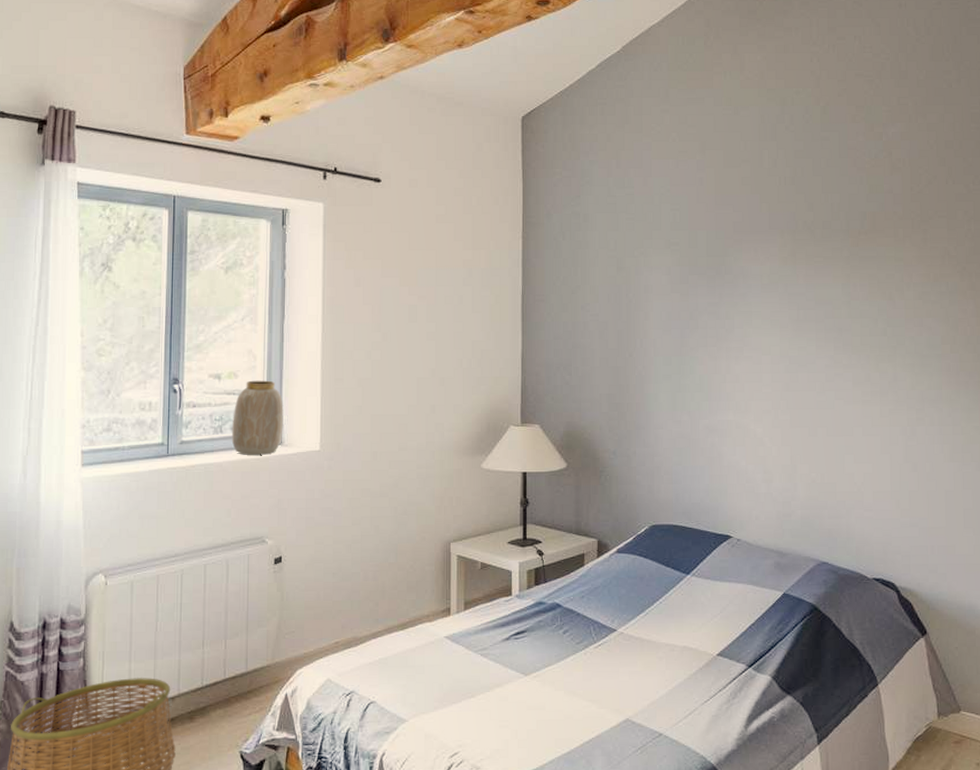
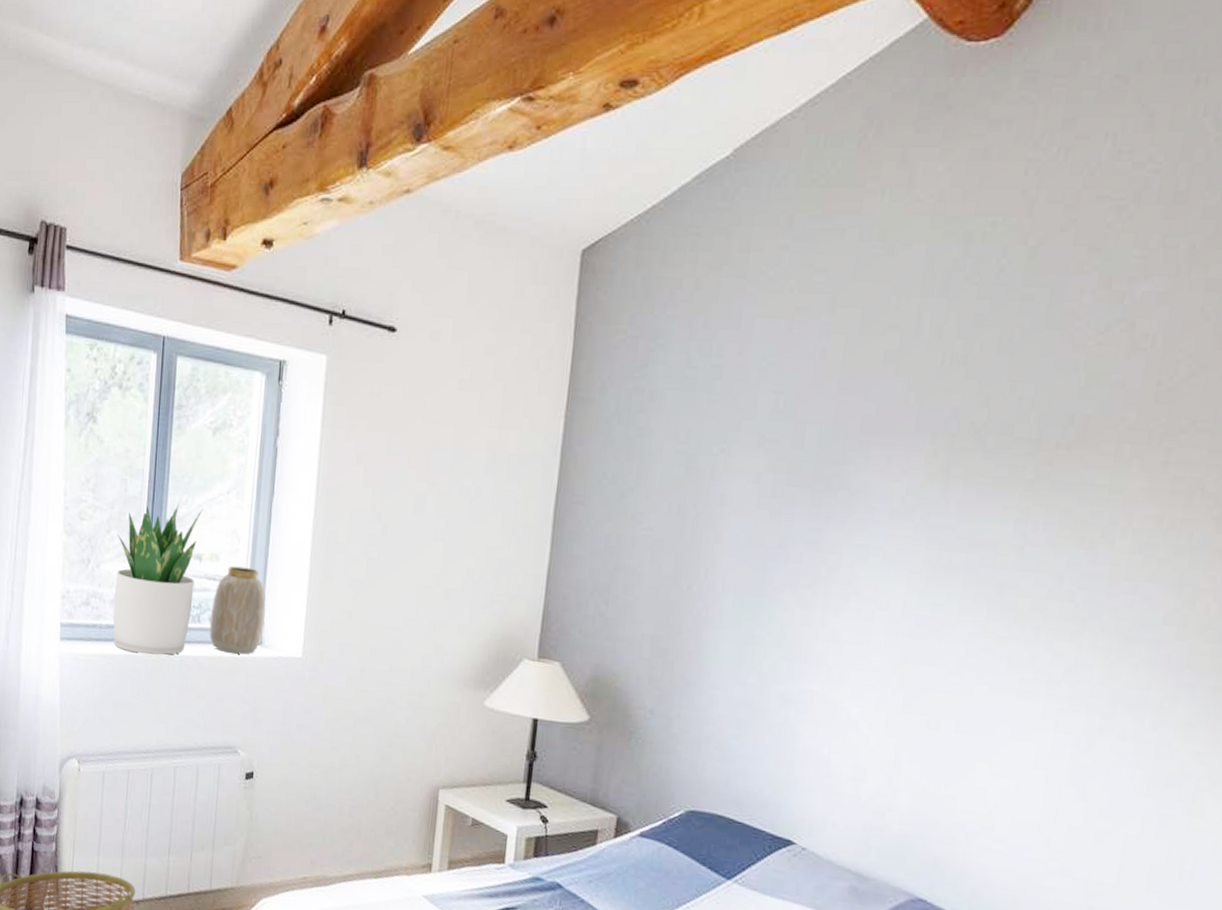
planter: none [135,333,219,468] -> present [112,503,203,656]

